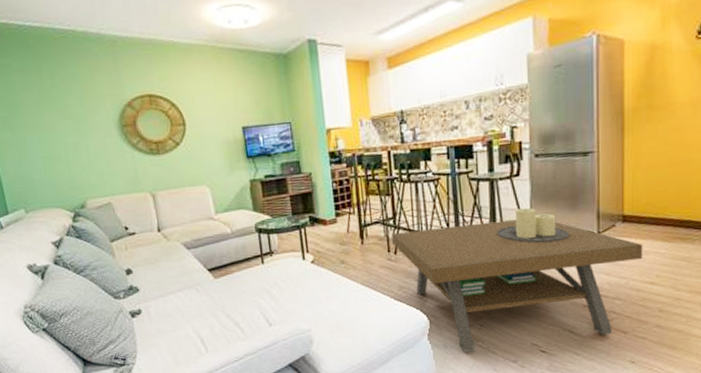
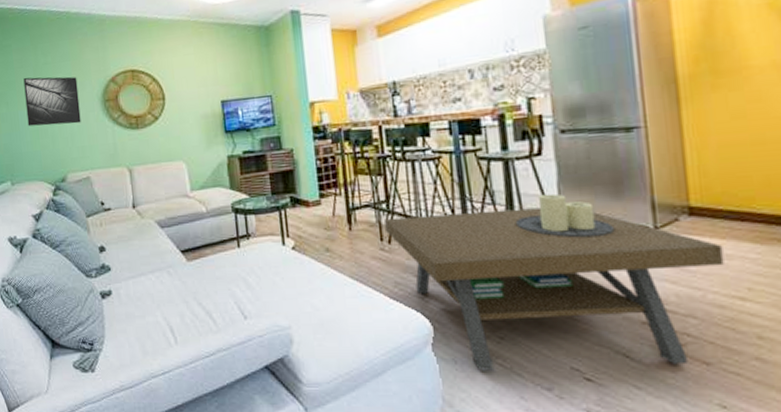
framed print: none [28,100,98,152] -> present [23,76,81,127]

